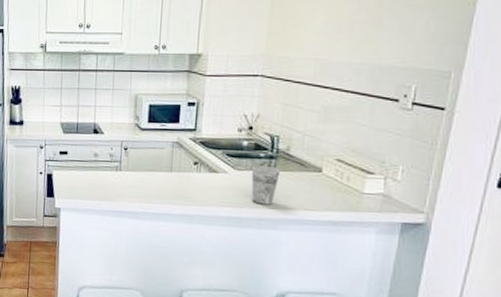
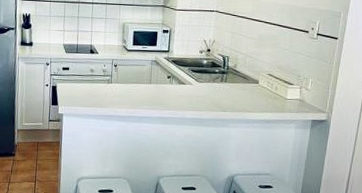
cup: present [251,166,280,205] -> none [209,79,230,109]

